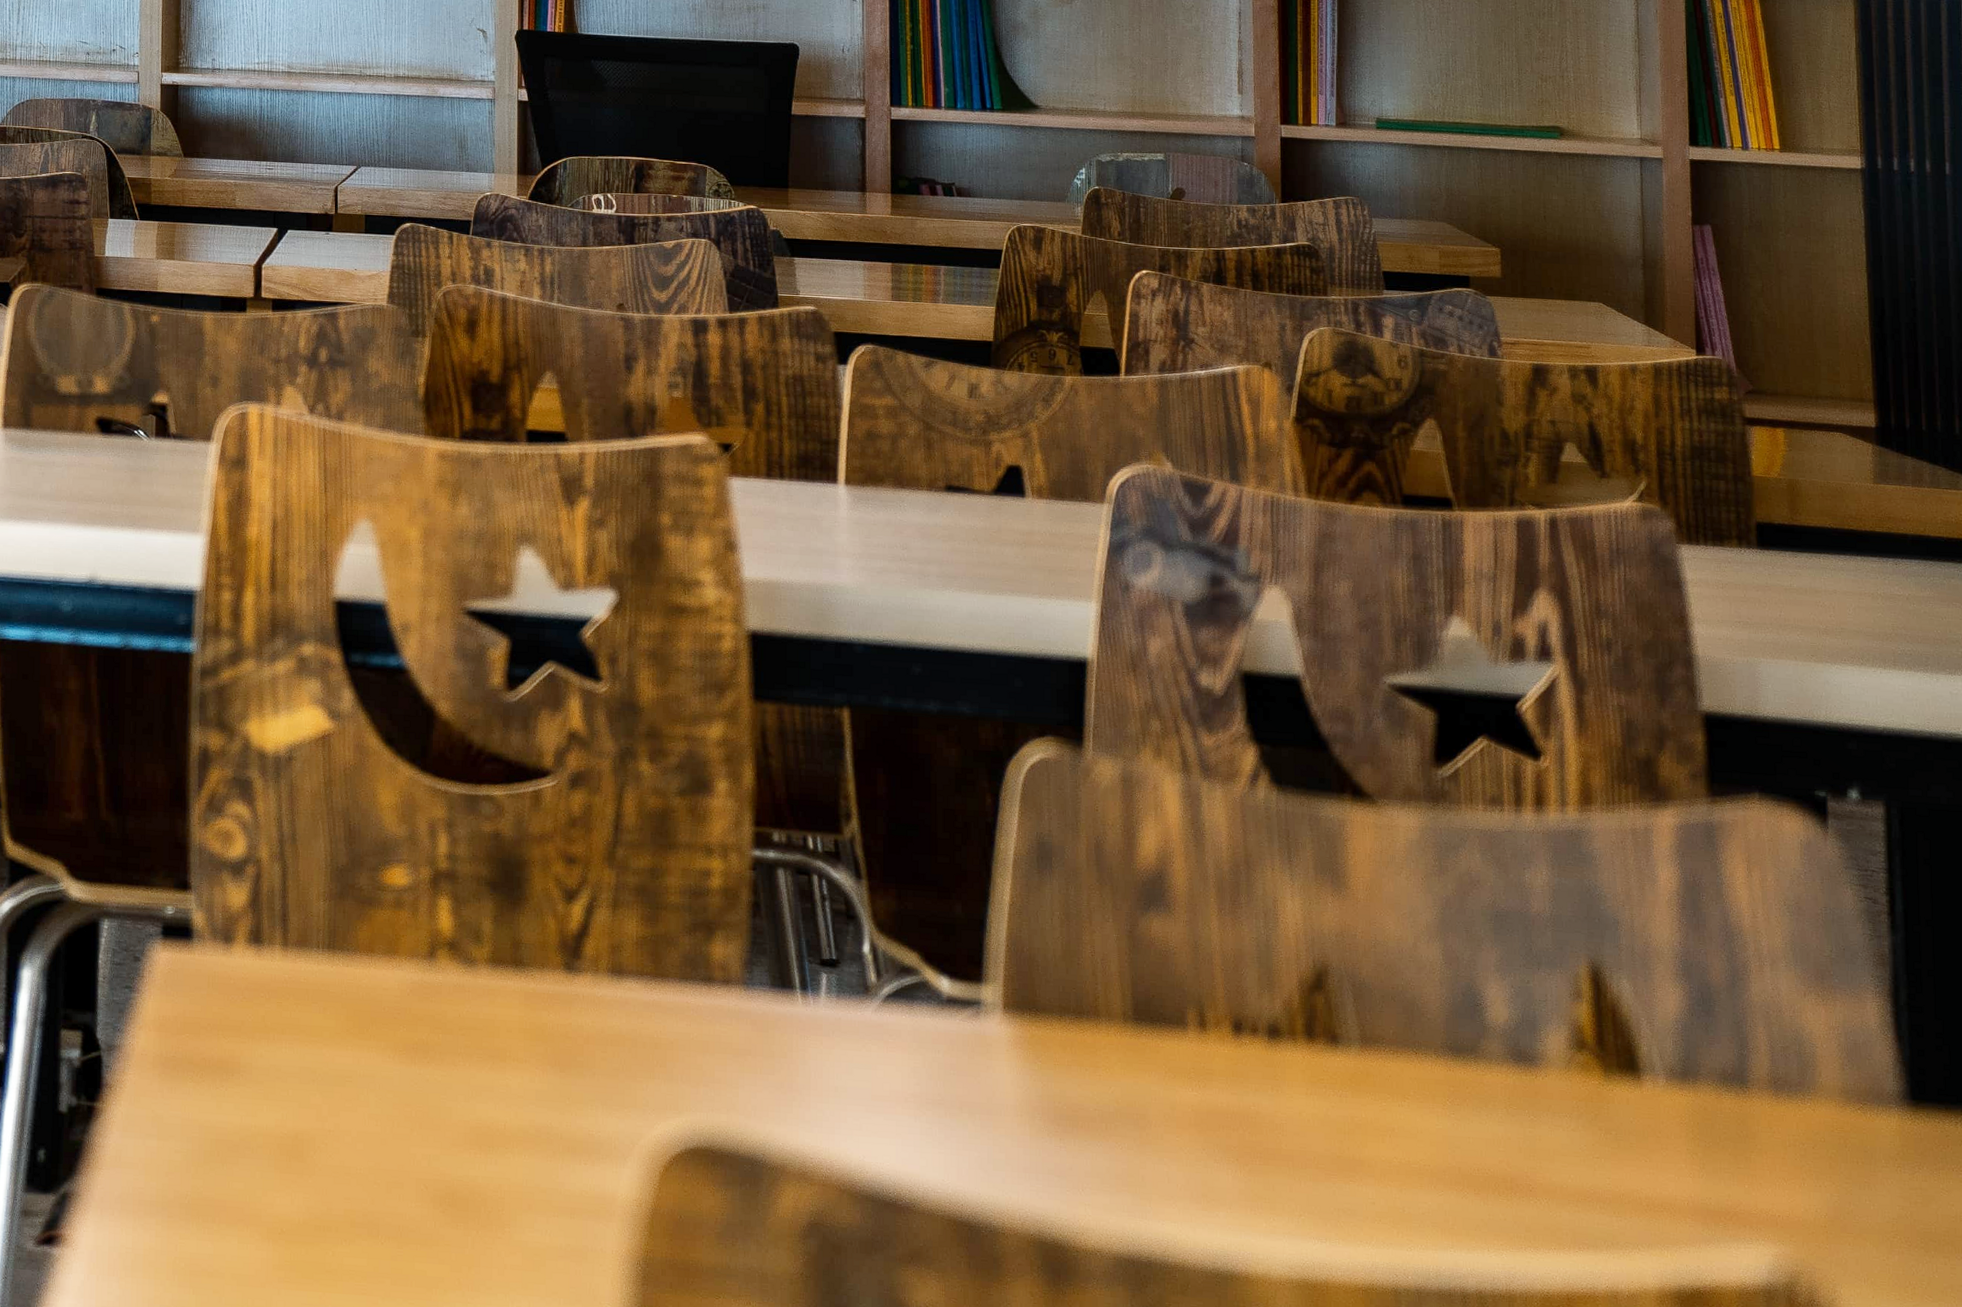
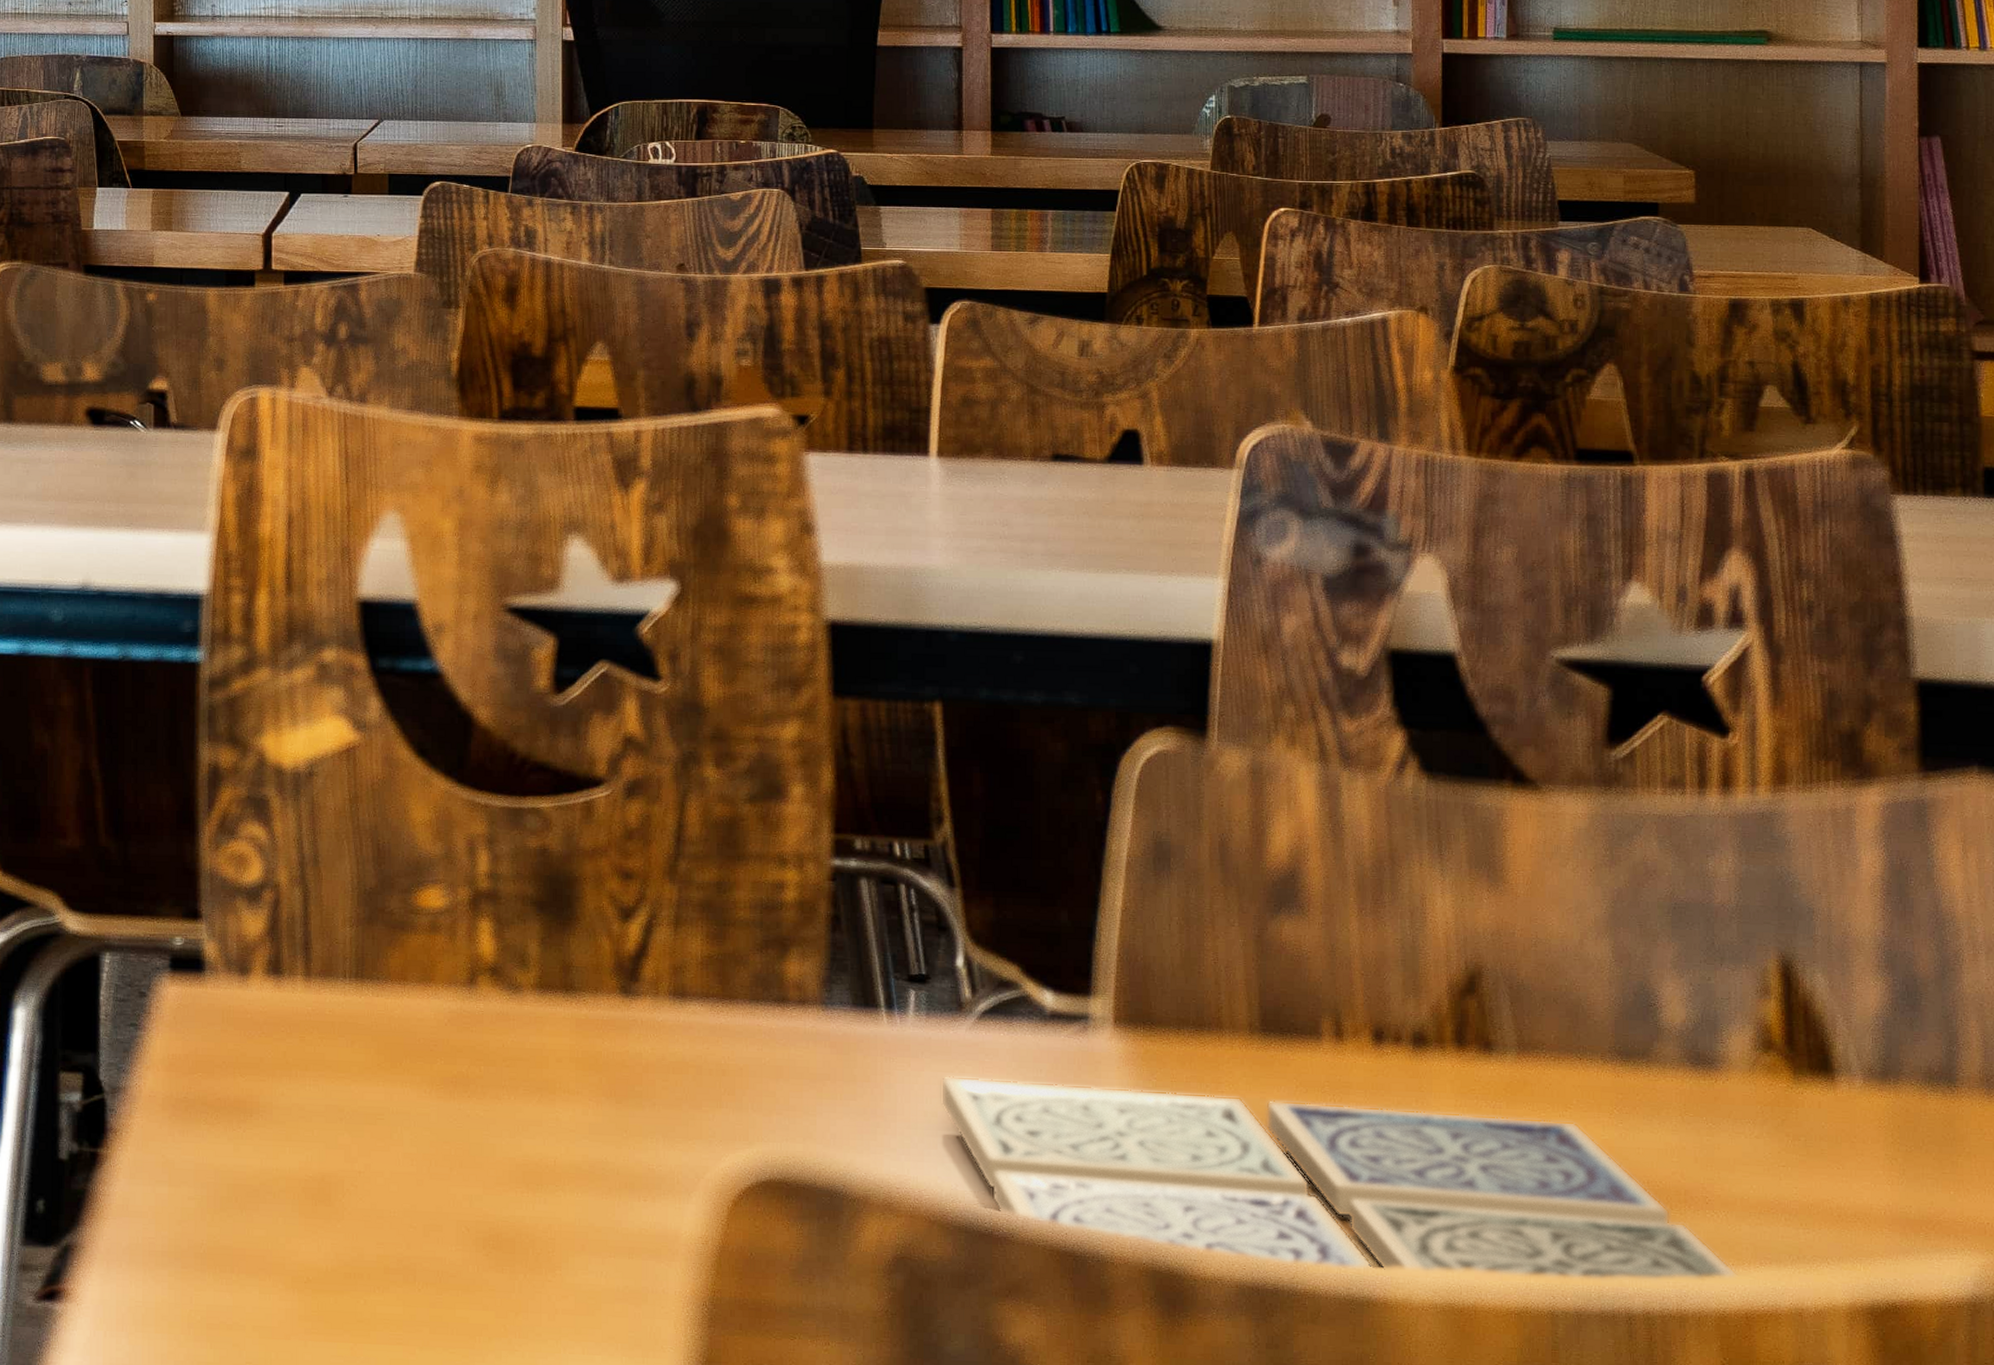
drink coaster: none [849,1054,1560,1262] -> present [940,1076,1739,1280]

